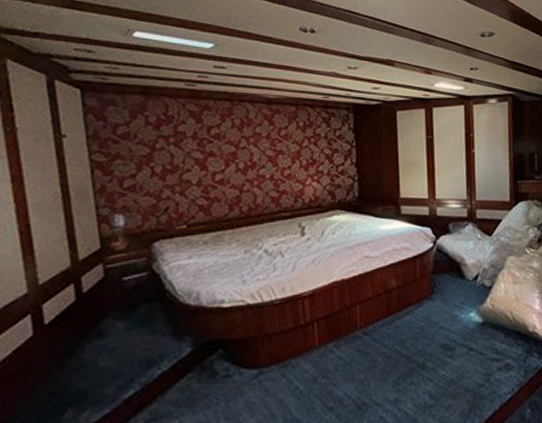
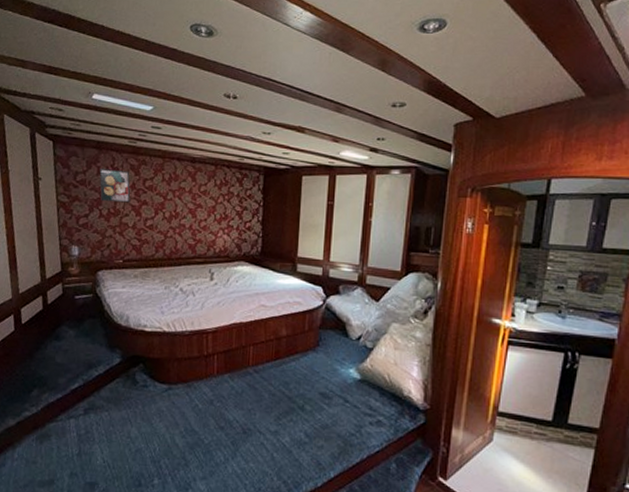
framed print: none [148,118,192,157] -> present [99,169,131,203]

